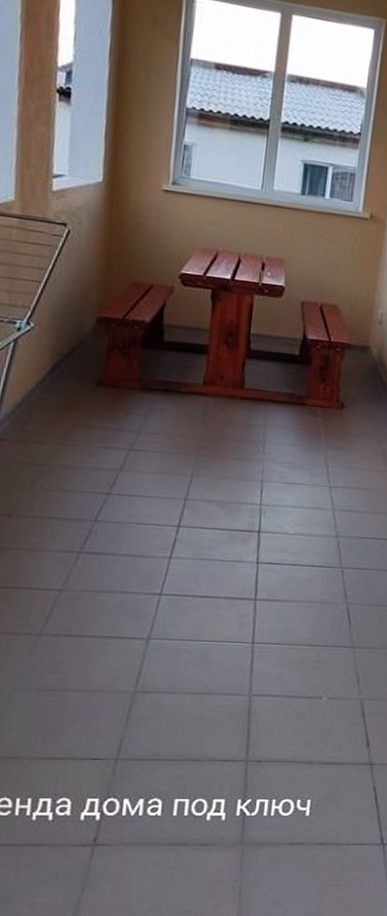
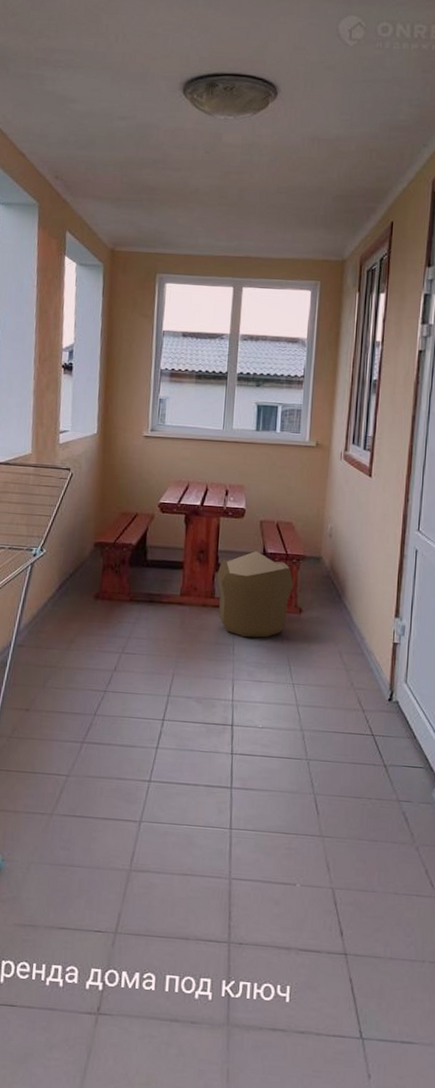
pouf: none [247,335,337,436] -> present [216,550,294,638]

